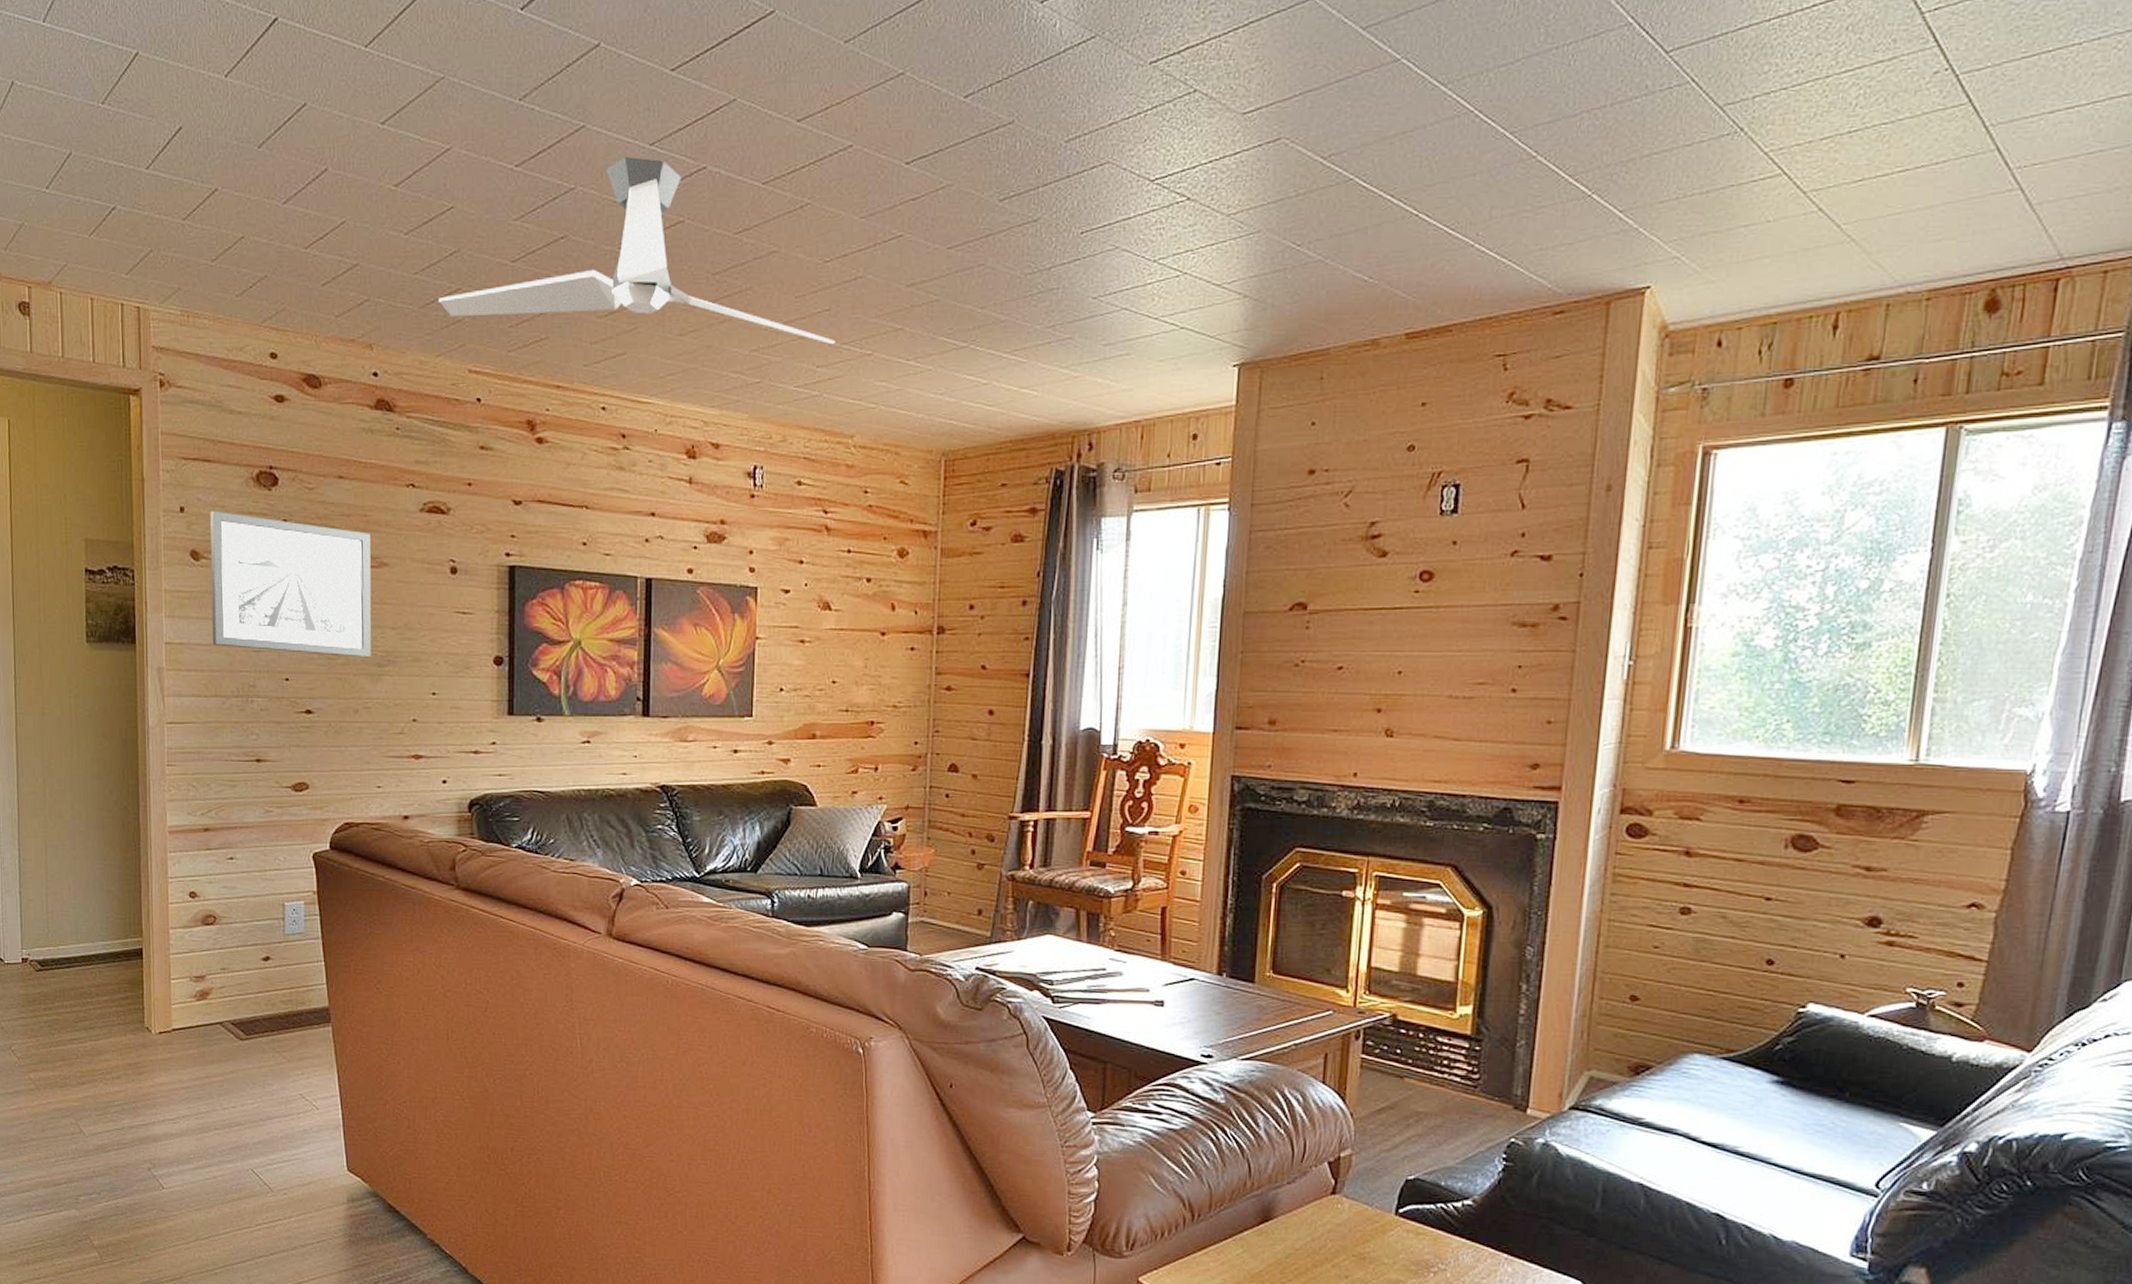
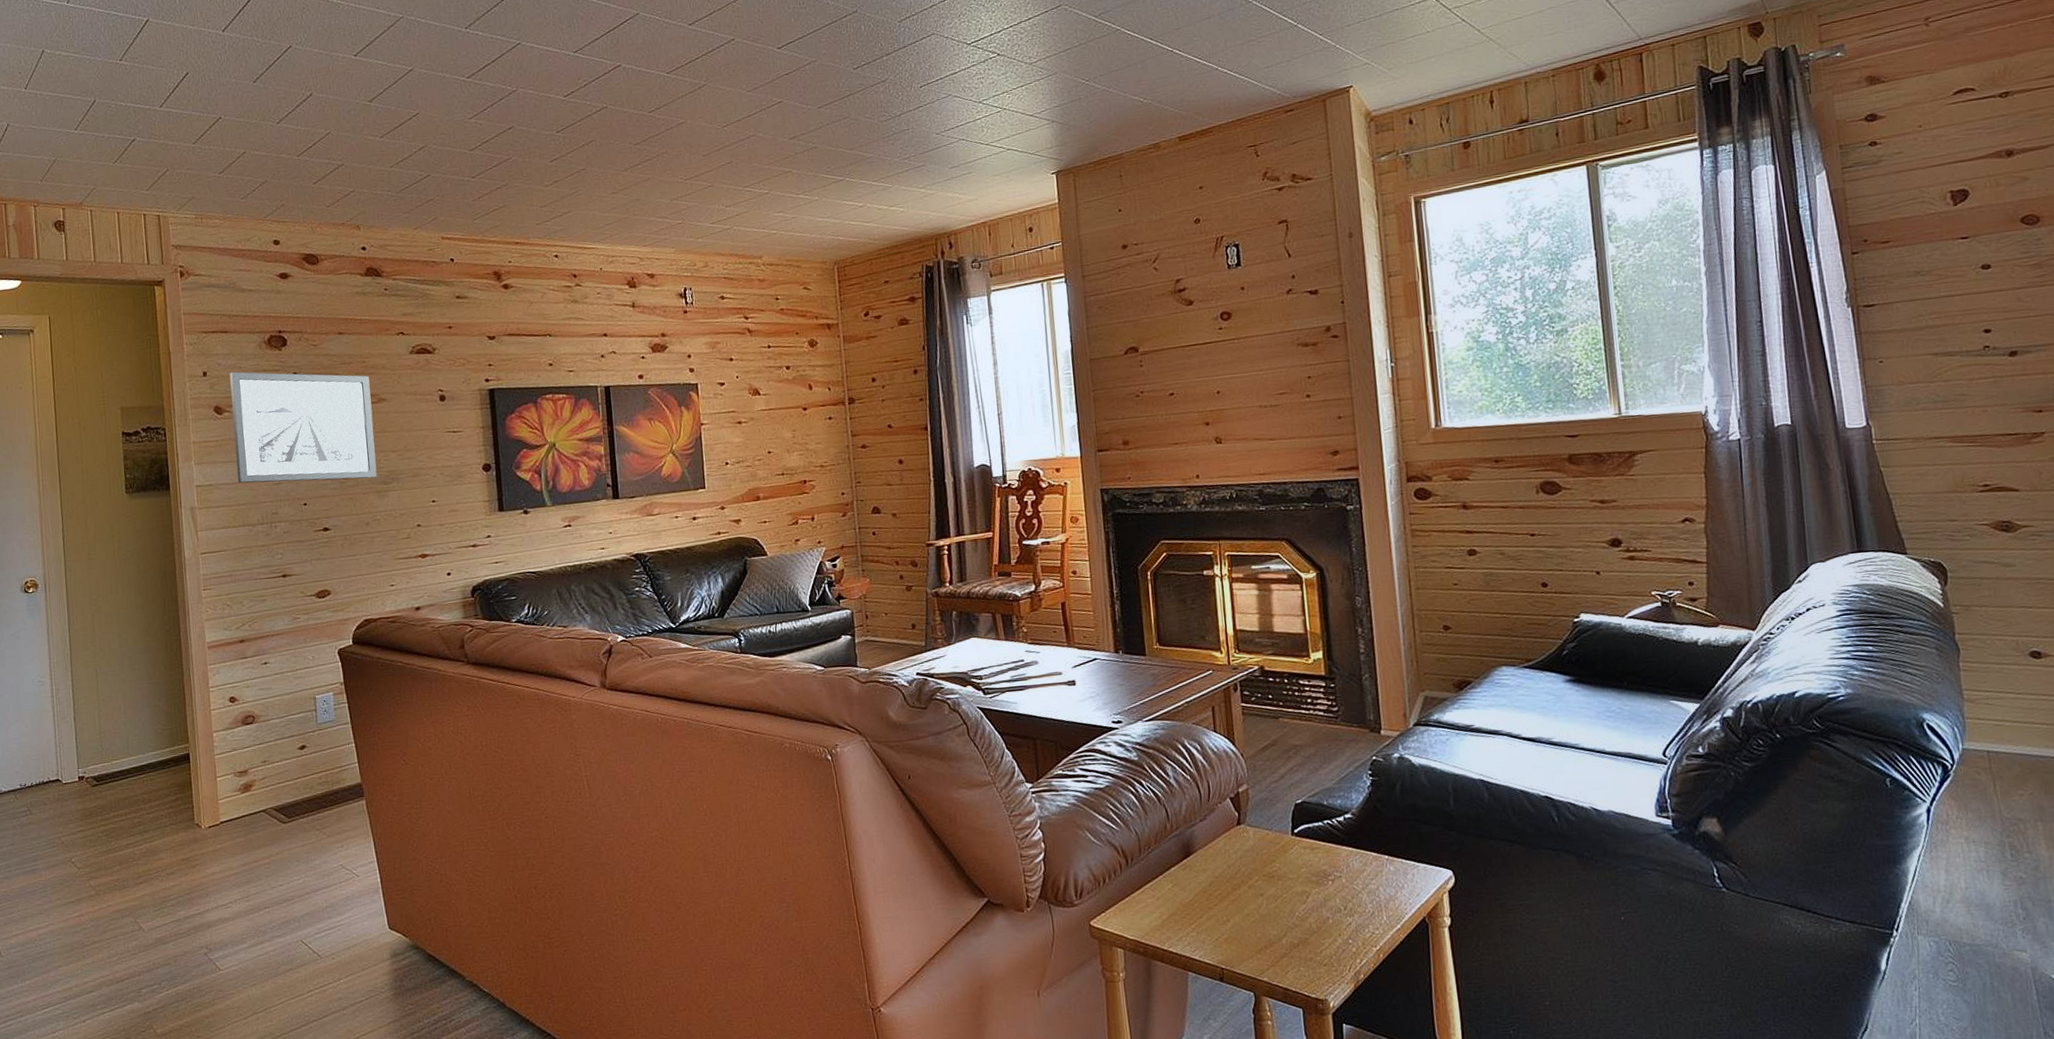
ceiling fan: present [439,157,835,345] -> none [412,62,739,197]

